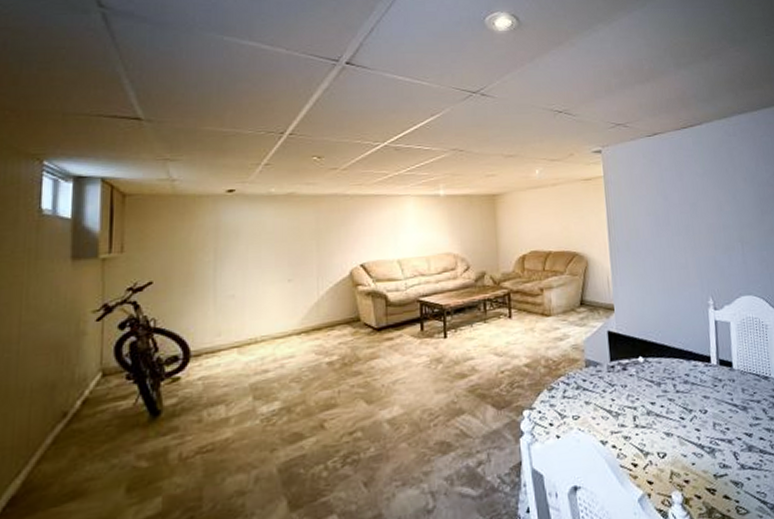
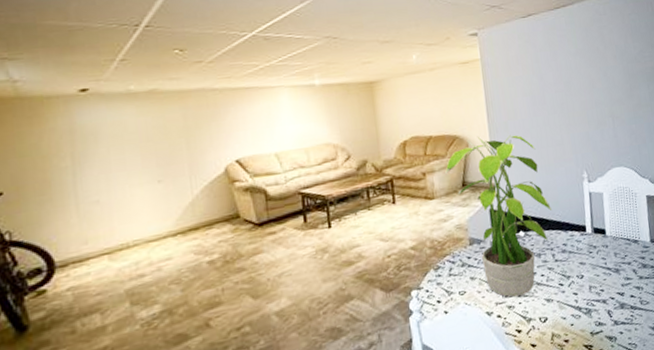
potted plant: none [563,254,675,427] -> present [445,134,553,297]

